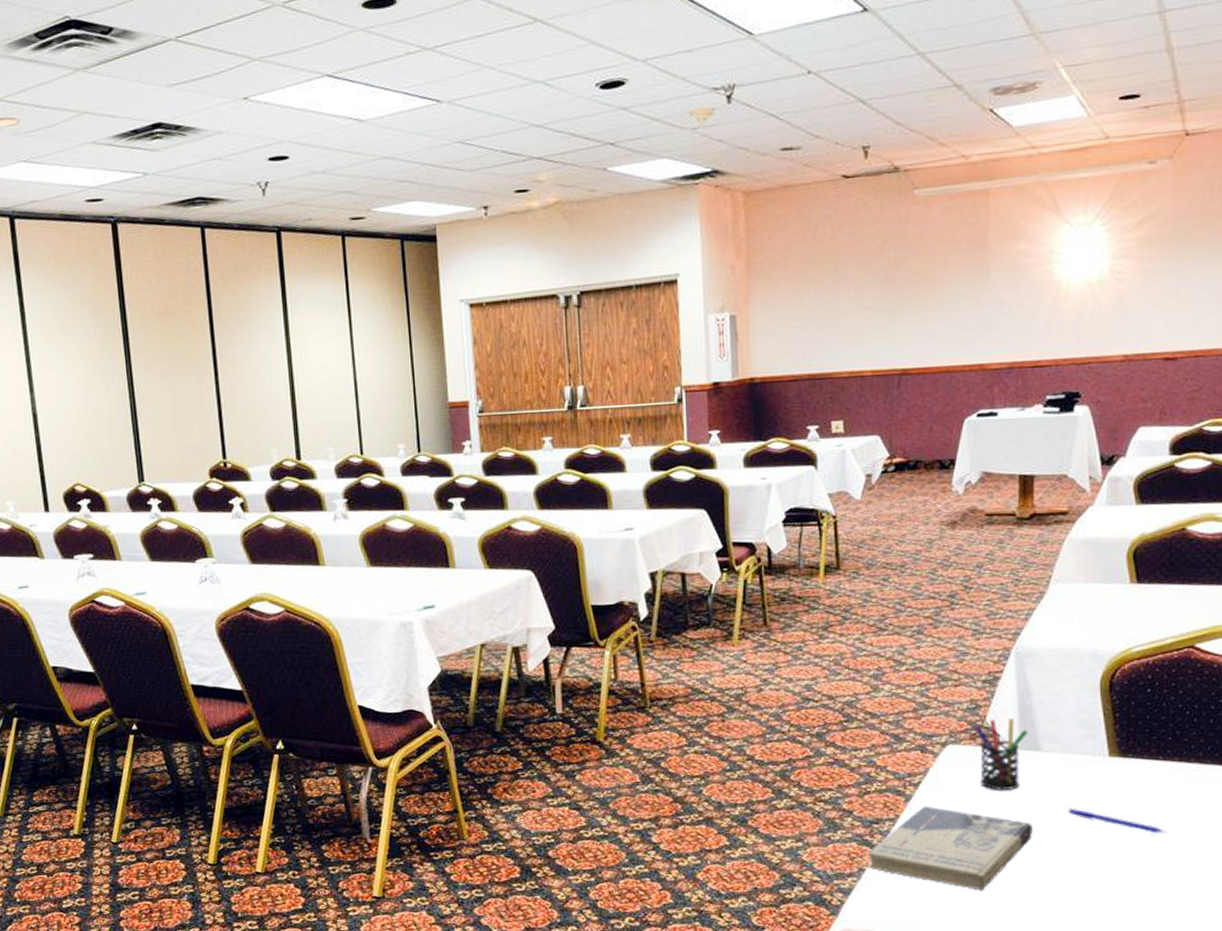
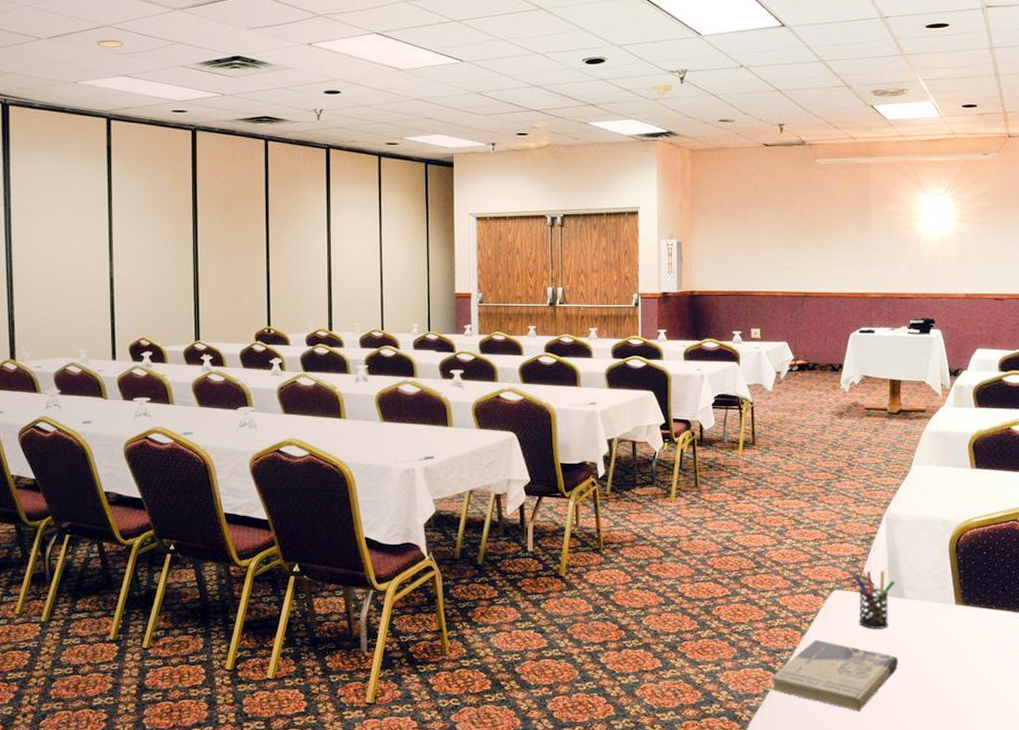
pen: present [1067,808,1166,834] -> none [924,645,998,669]

